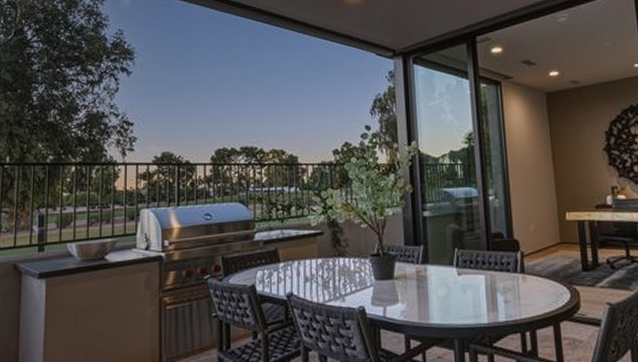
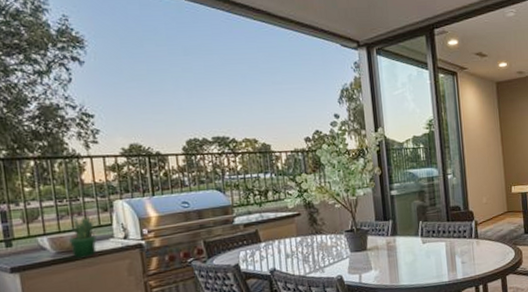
planter: none [95,223,120,267] -> present [69,215,97,258]

